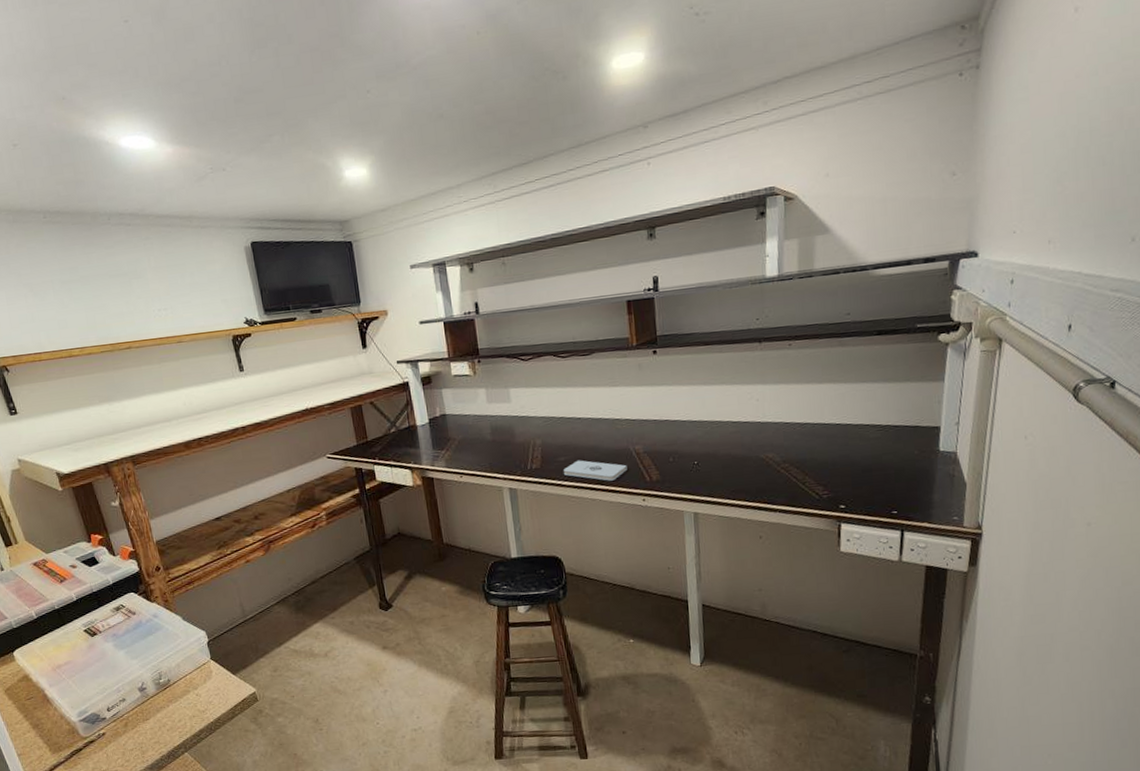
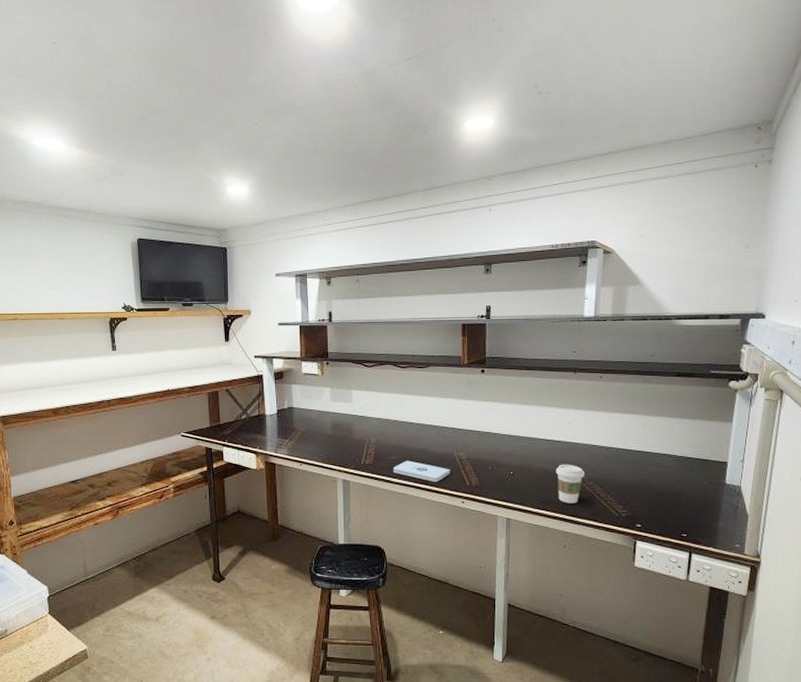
coffee cup: none [745,446,778,490] -> present [555,464,585,503]

